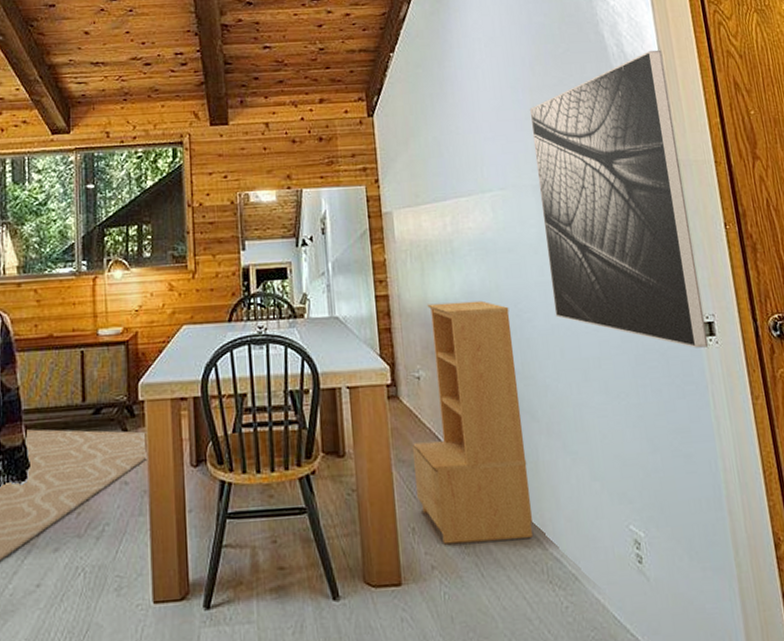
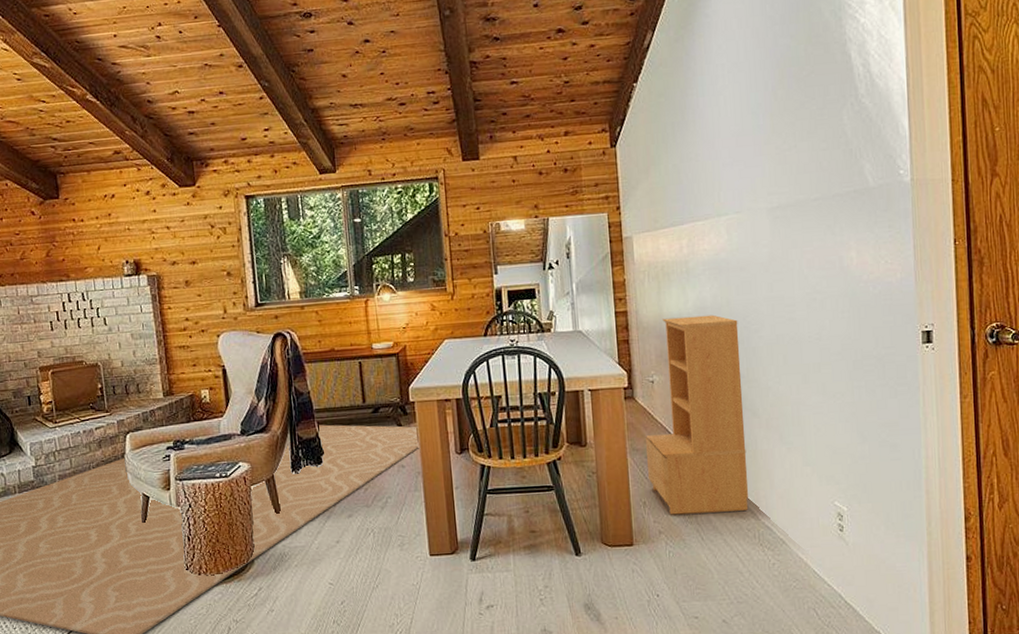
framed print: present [529,49,709,348] -> none [769,68,925,354]

